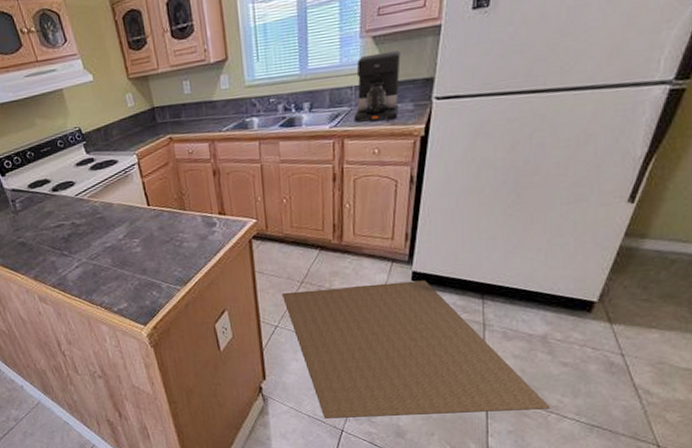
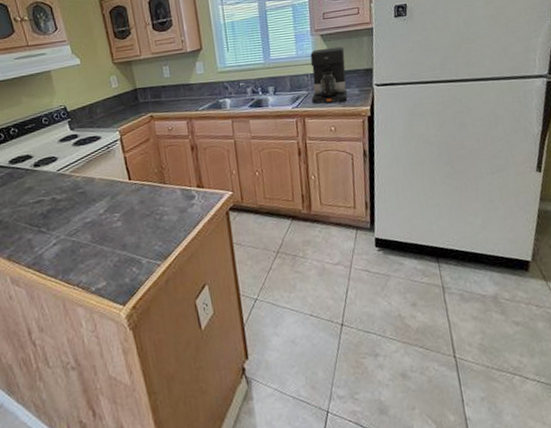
doormat: present [282,280,550,419] -> none [260,246,513,399]

